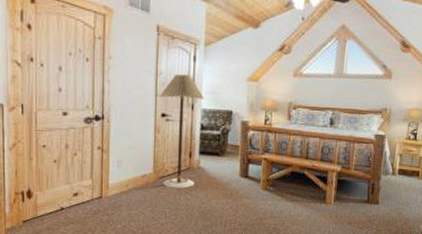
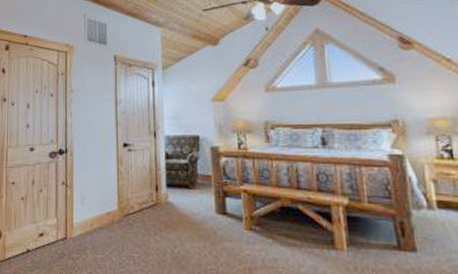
floor lamp: present [160,73,204,189] -> none [120,100,166,228]

